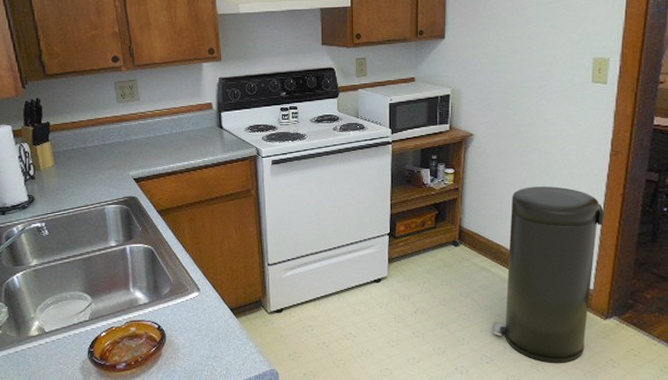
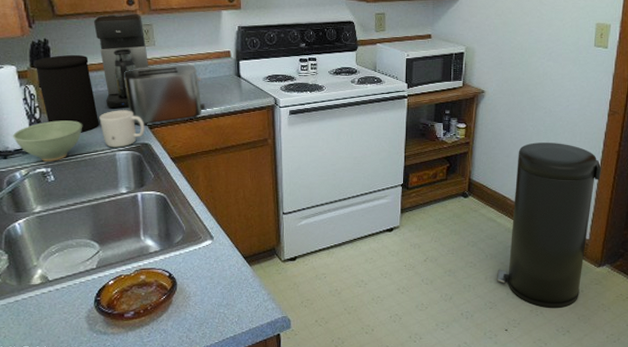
bowl: none [9,176,73,217] -> present [12,120,82,162]
canister: none [27,112,89,188] -> present [33,54,99,133]
coffee maker: none [81,70,134,163] -> present [93,14,149,108]
mug: none [89,164,132,202] -> present [99,110,145,148]
toaster: none [111,117,189,180] -> present [124,64,206,126]

